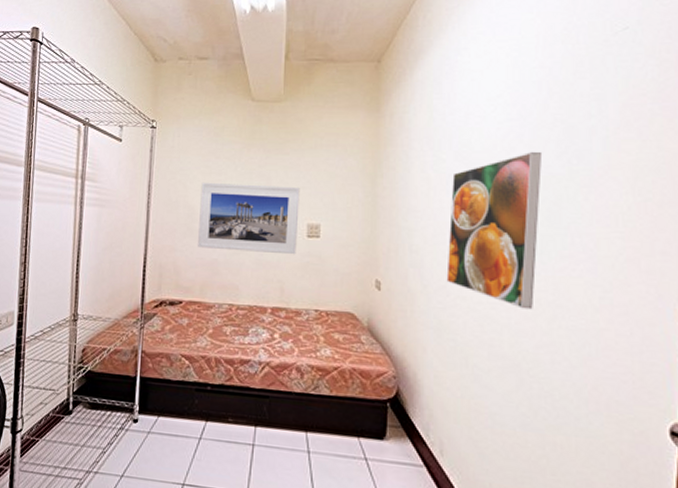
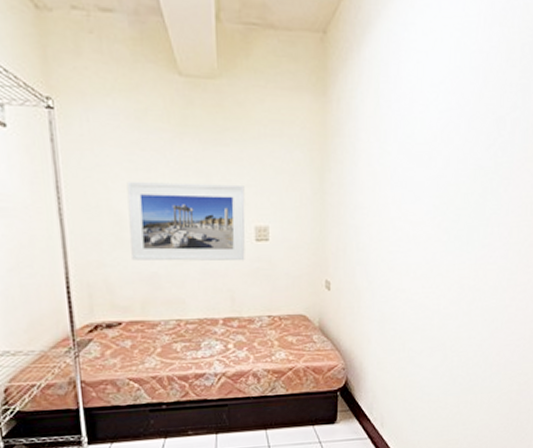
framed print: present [446,151,543,310] -> none [389,143,475,295]

